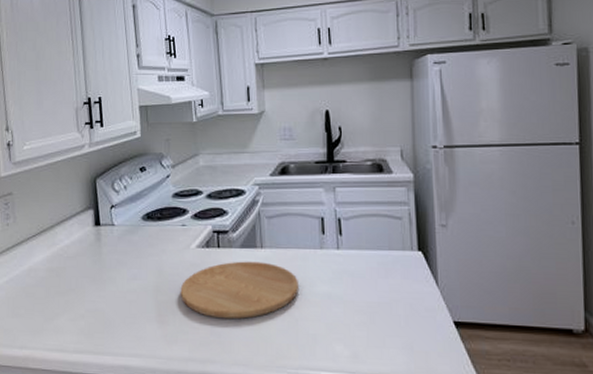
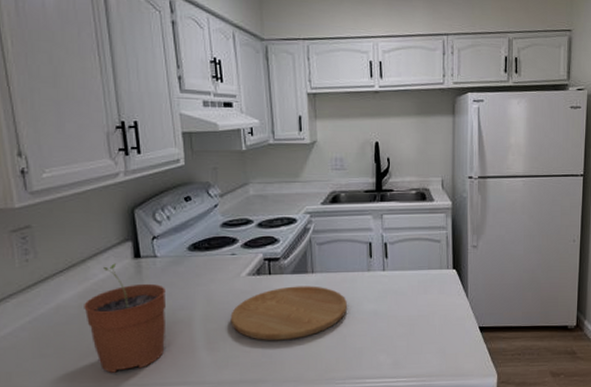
plant pot: none [51,230,122,338] -> present [84,263,167,373]

